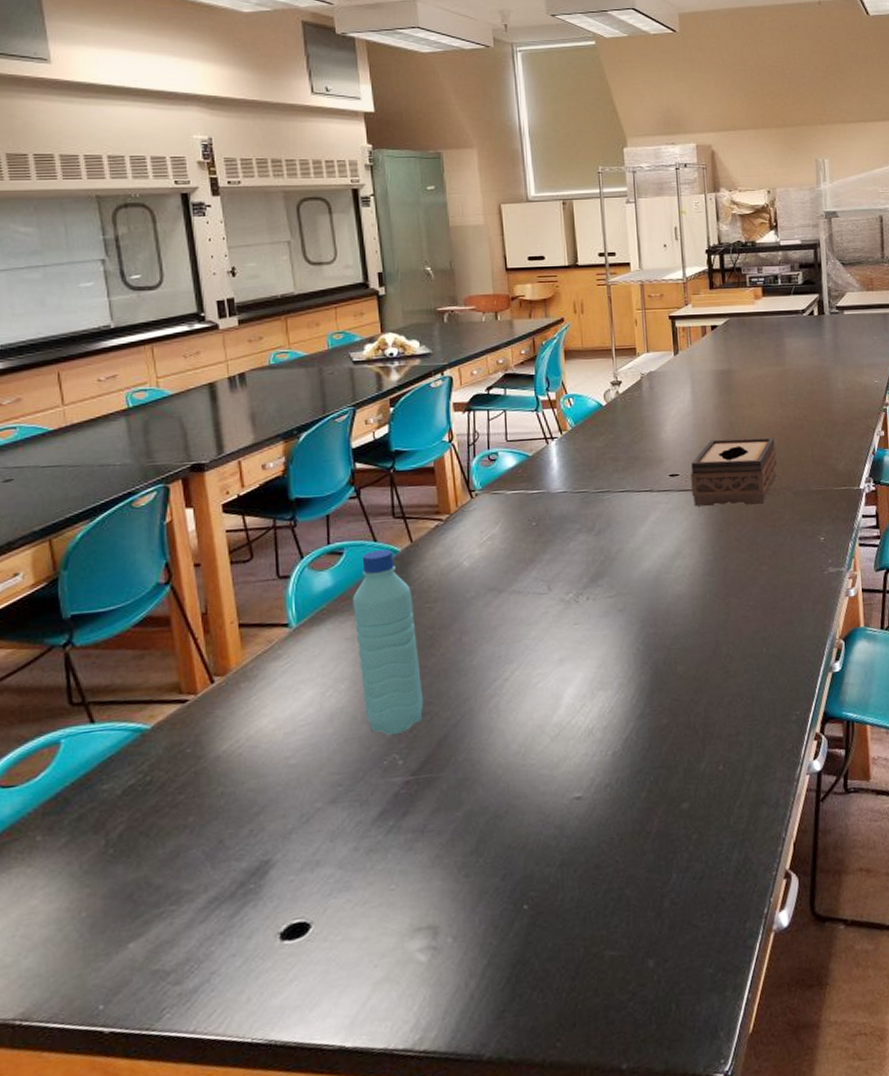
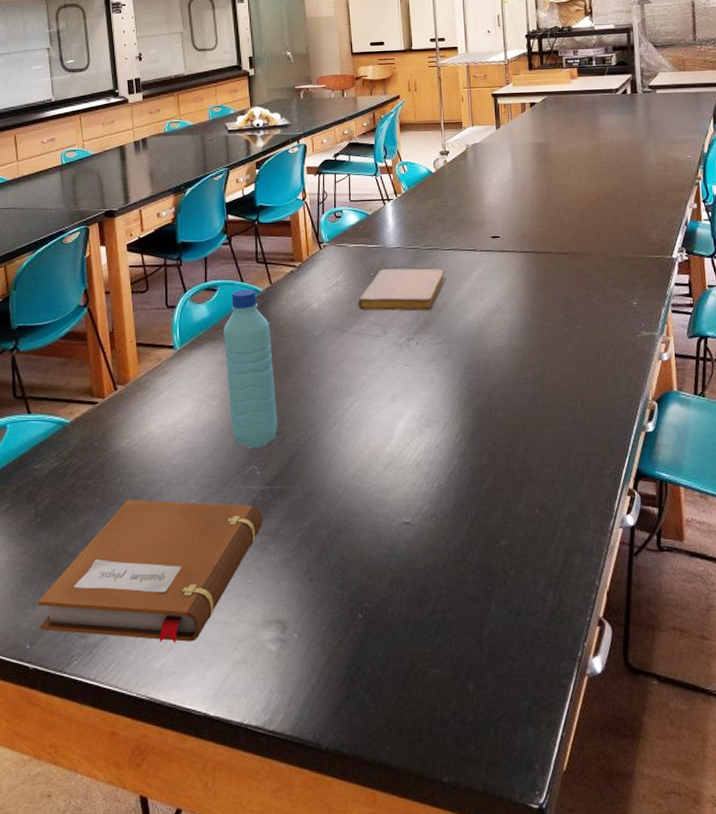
notebook: none [113,801,408,985] -> present [38,499,263,643]
notebook: none [518,513,620,566] -> present [358,268,446,311]
tissue box: present [691,437,778,507] -> none [510,206,592,268]

